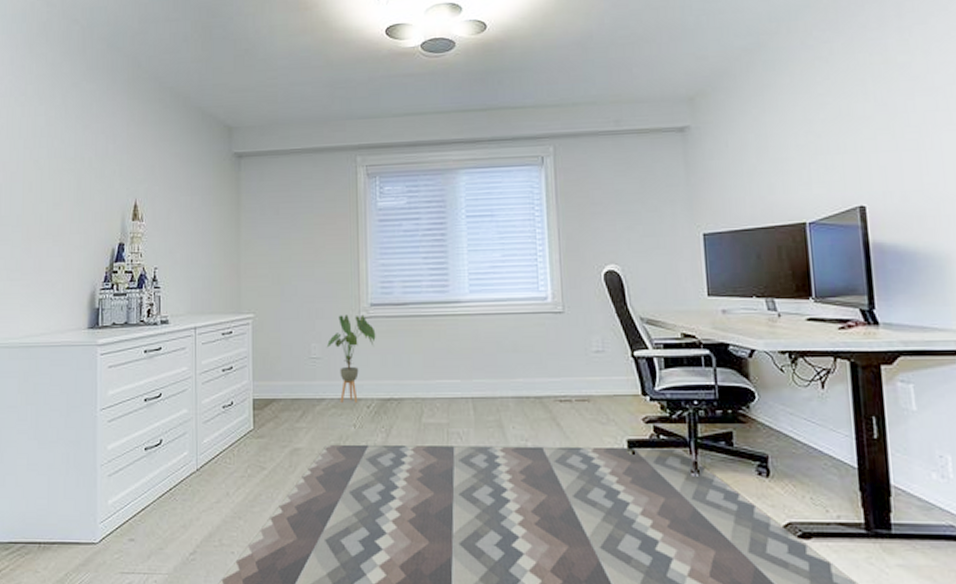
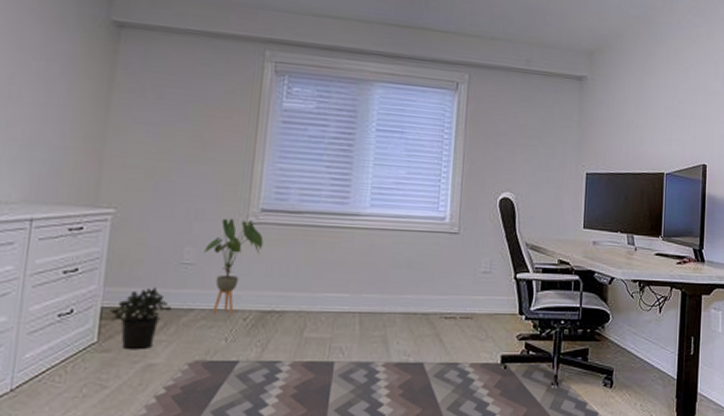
potted plant: none [260,380,308,436] -> present [110,287,173,350]

